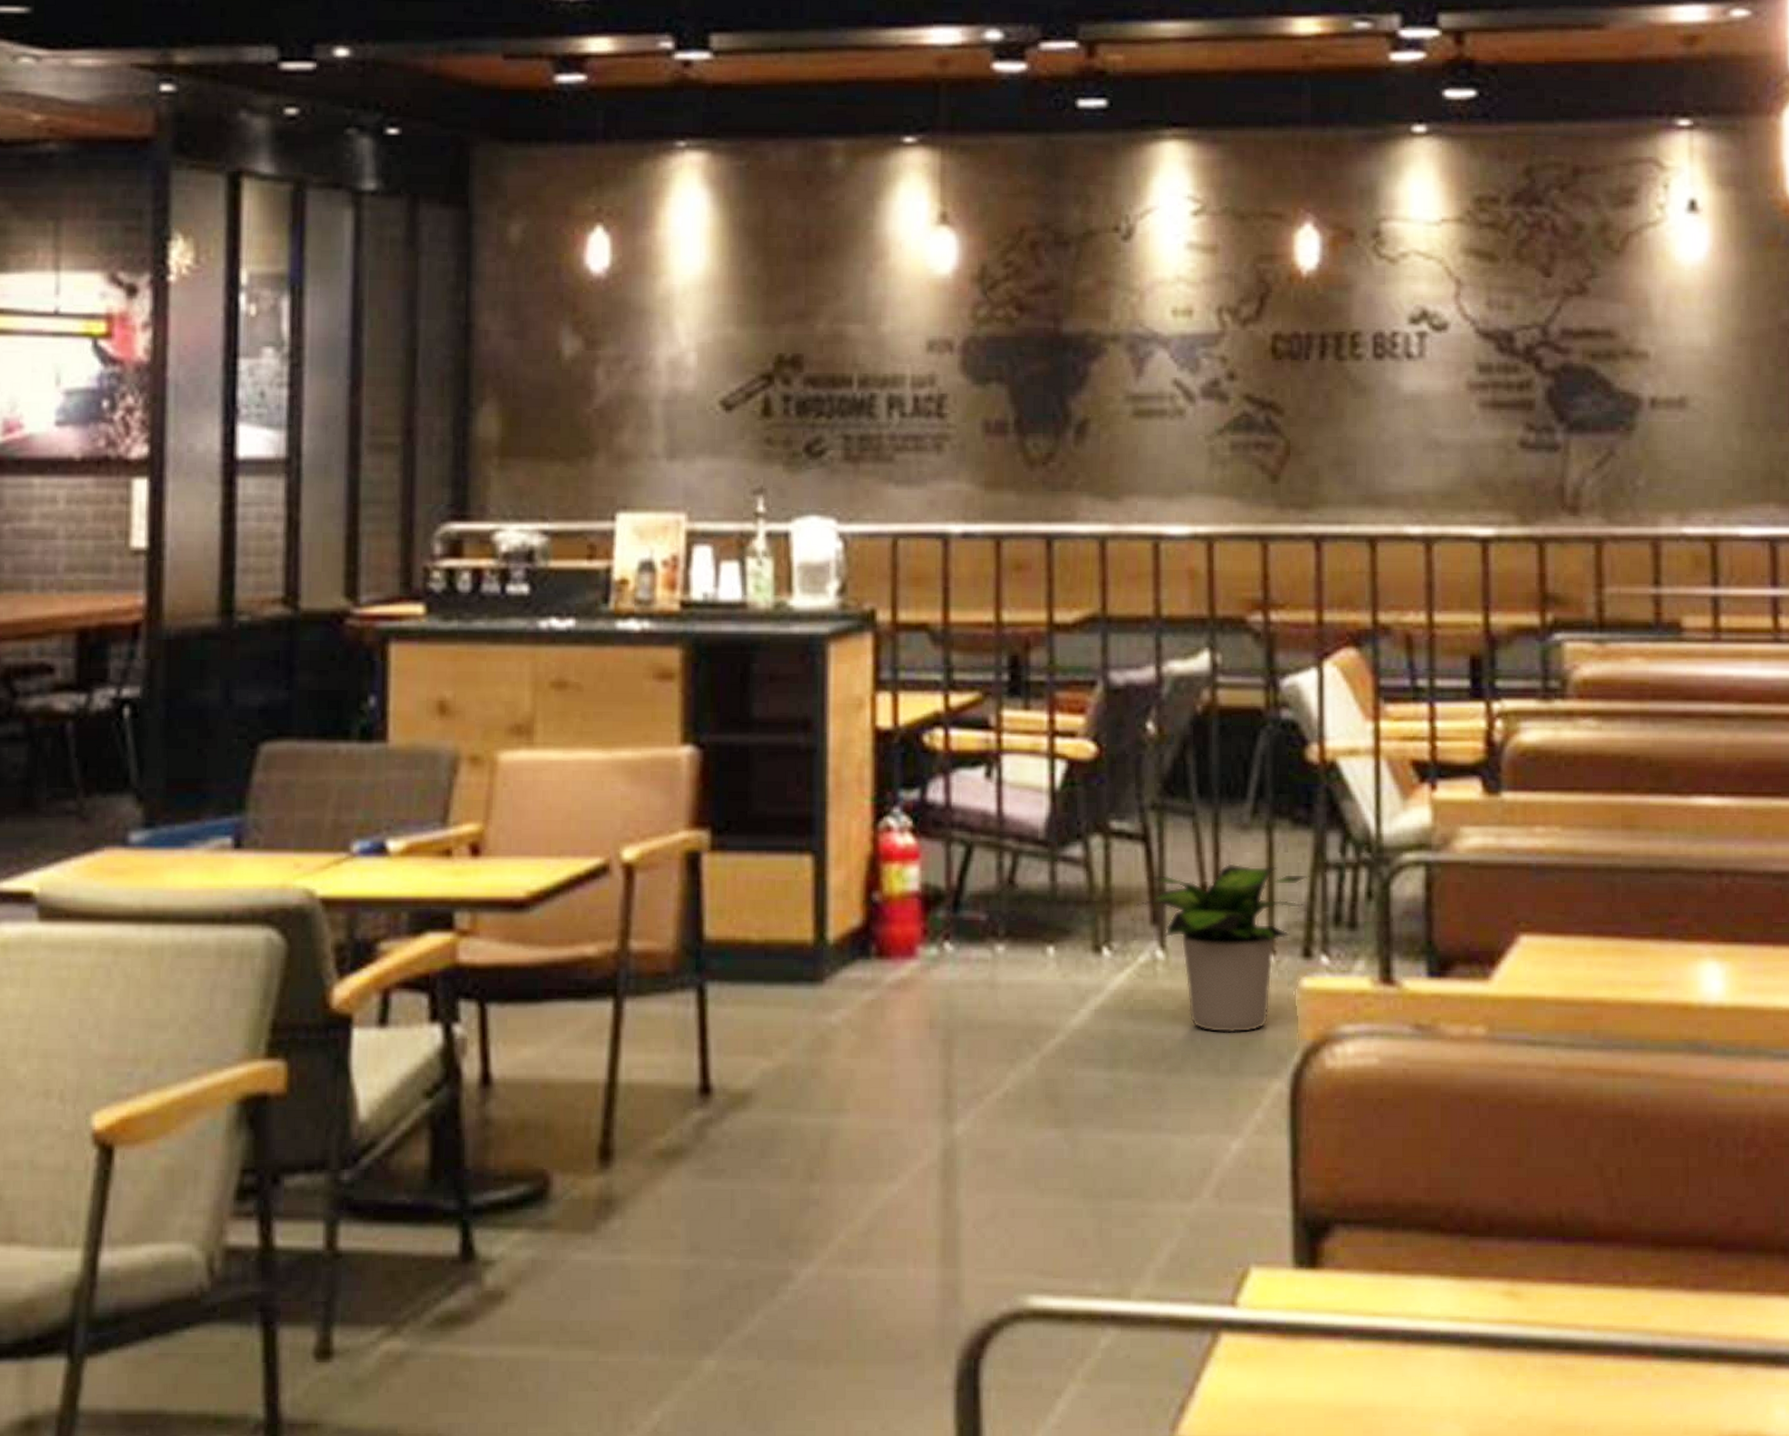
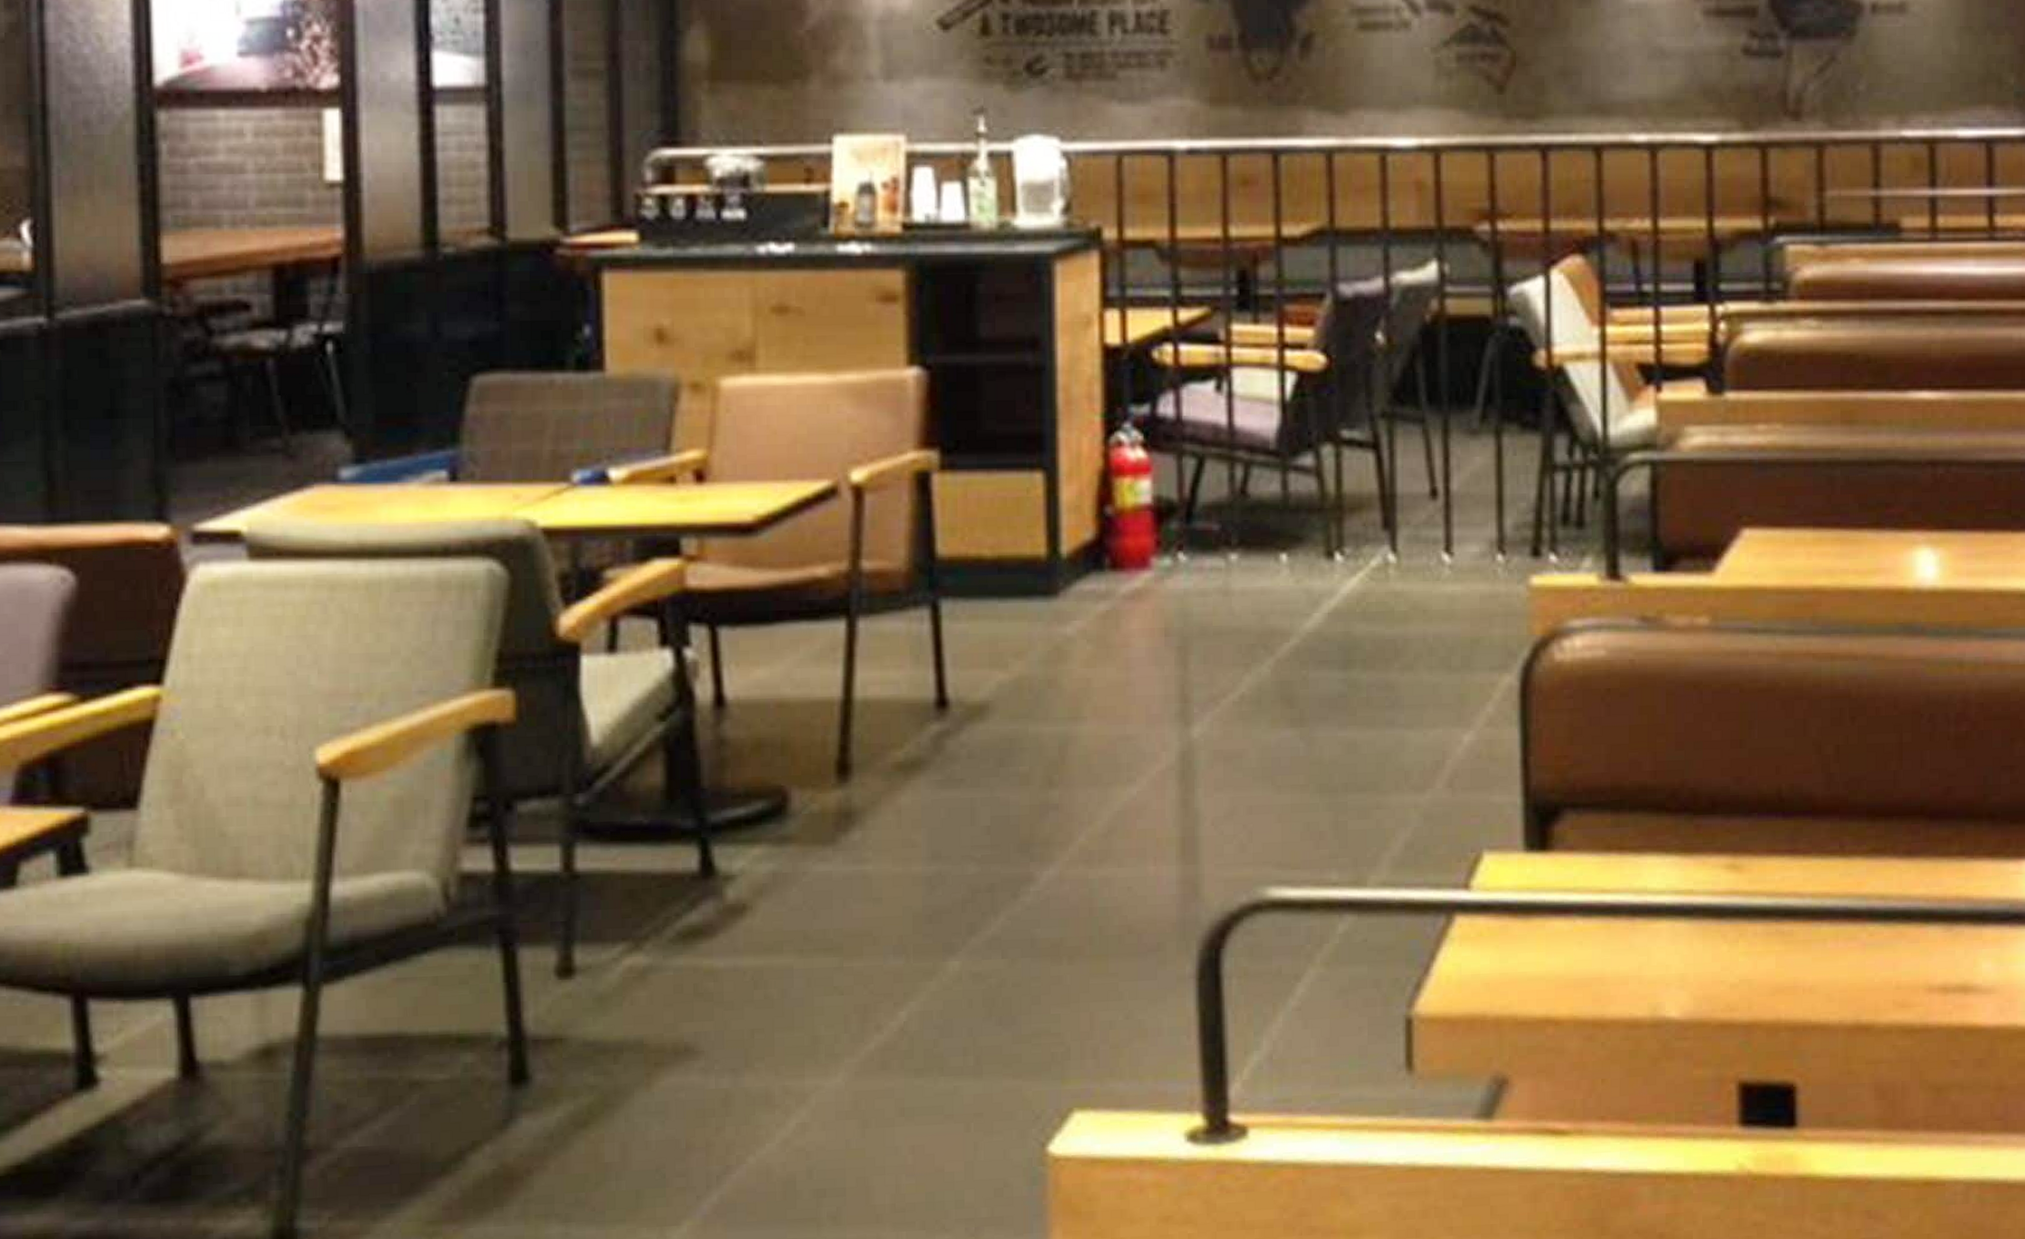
potted plant: present [1134,863,1310,1033] -> none [1366,468,1538,631]

